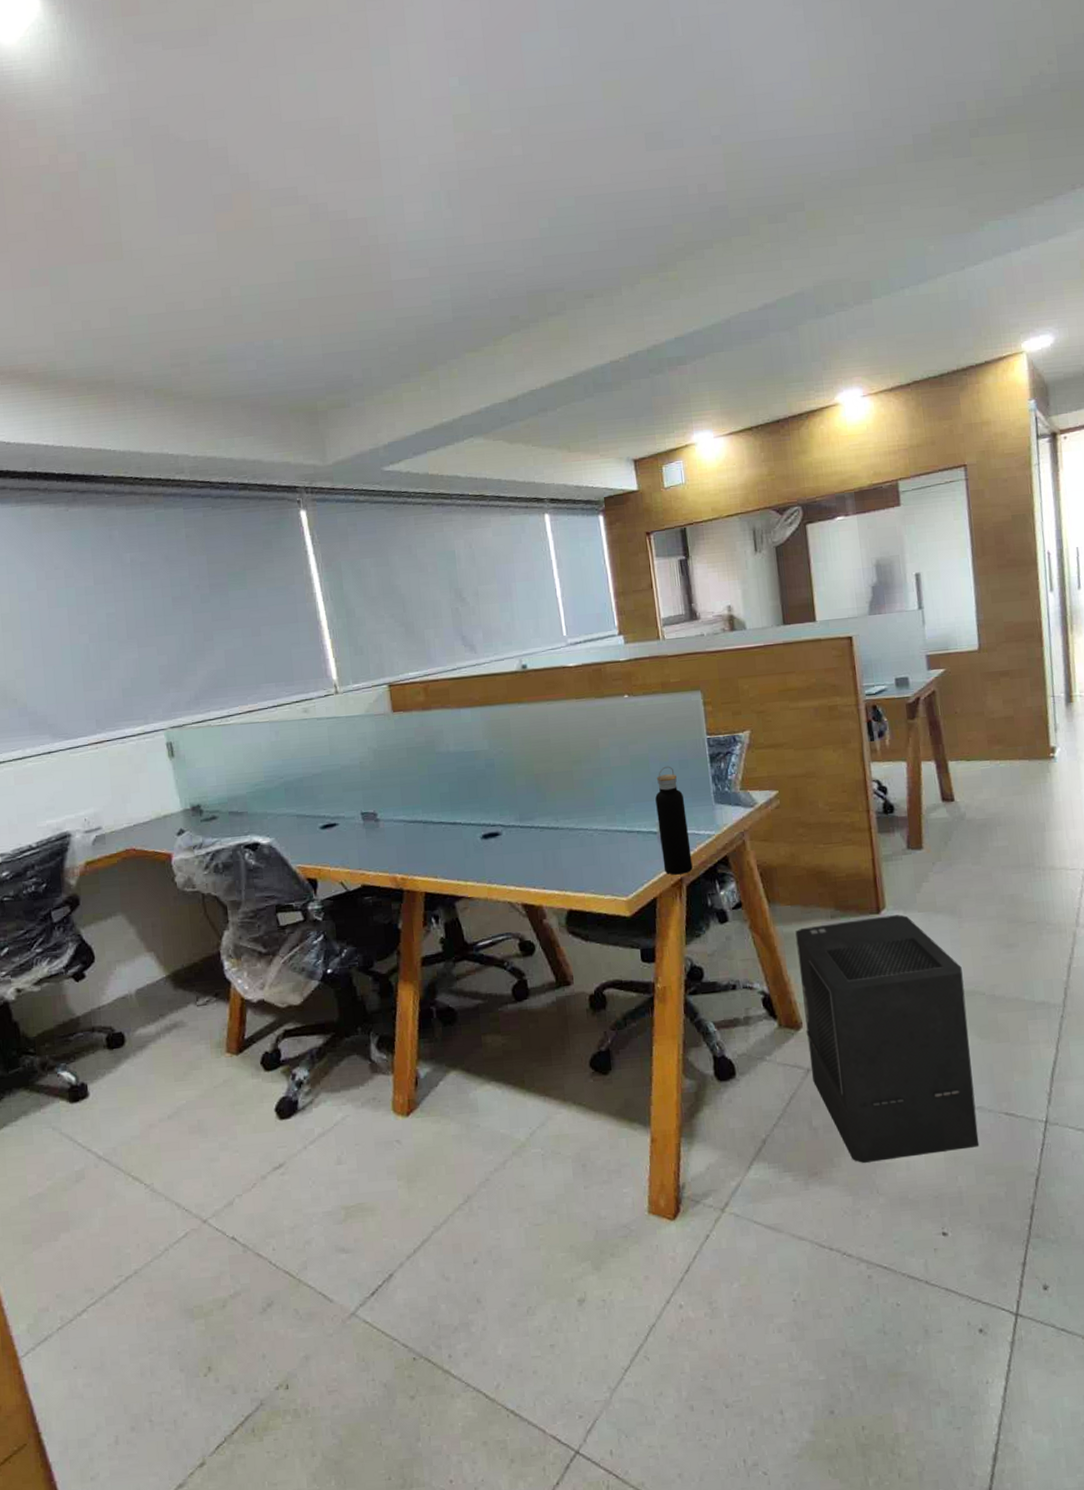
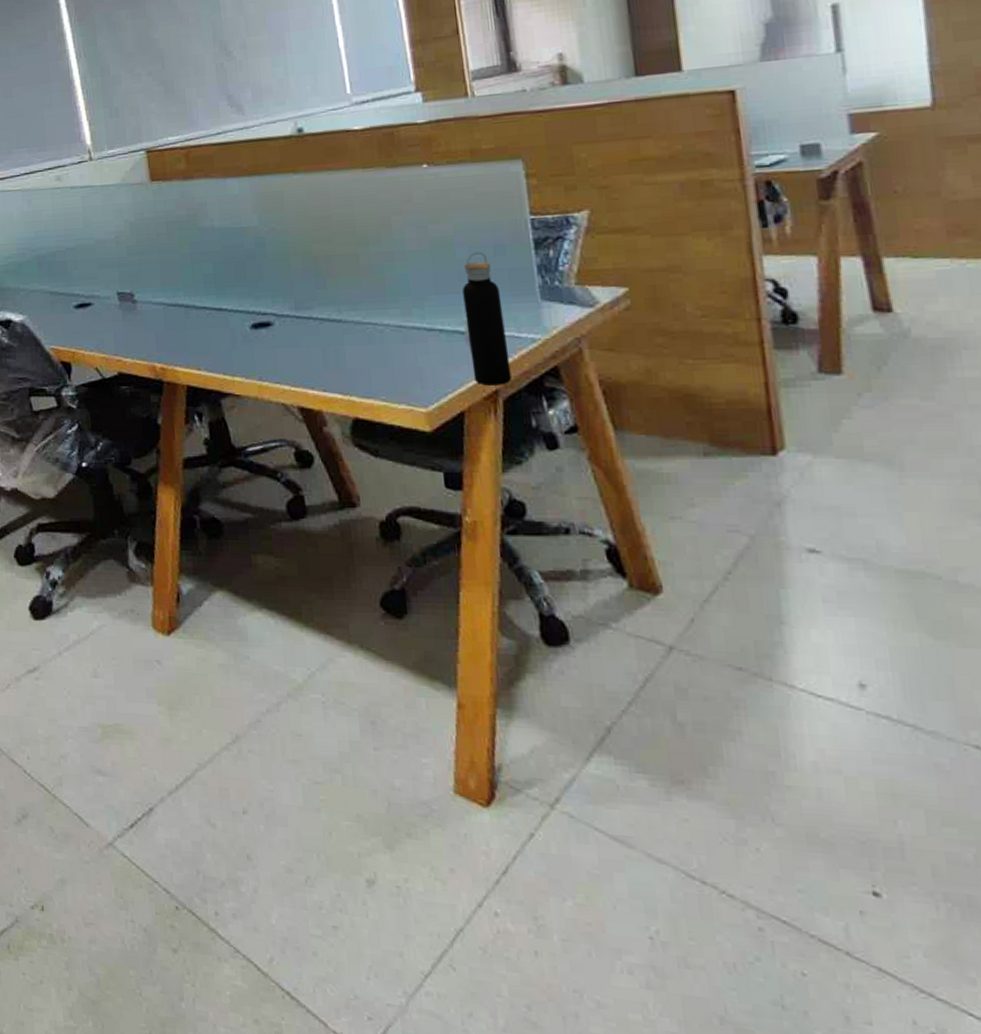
computer tower: present [795,914,980,1163] -> none [652,459,932,786]

